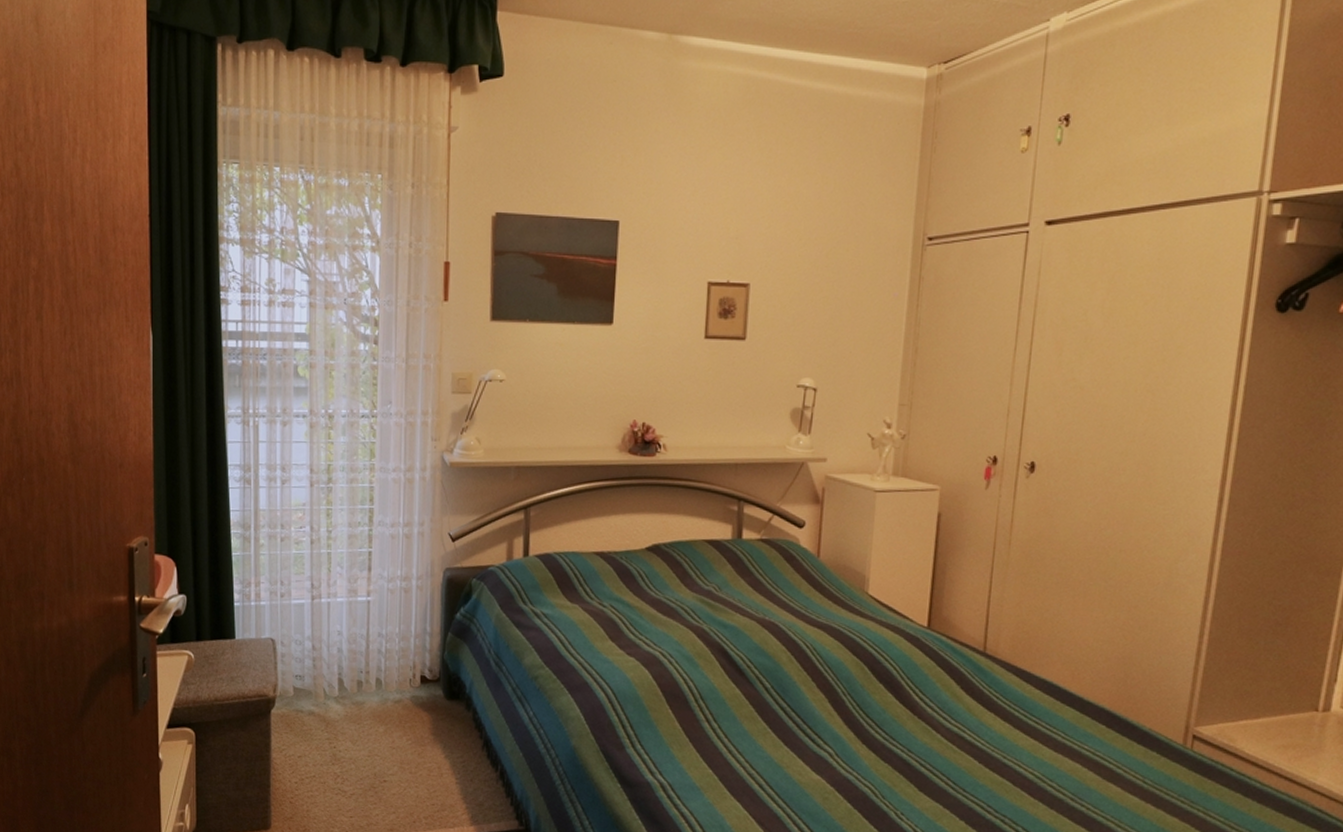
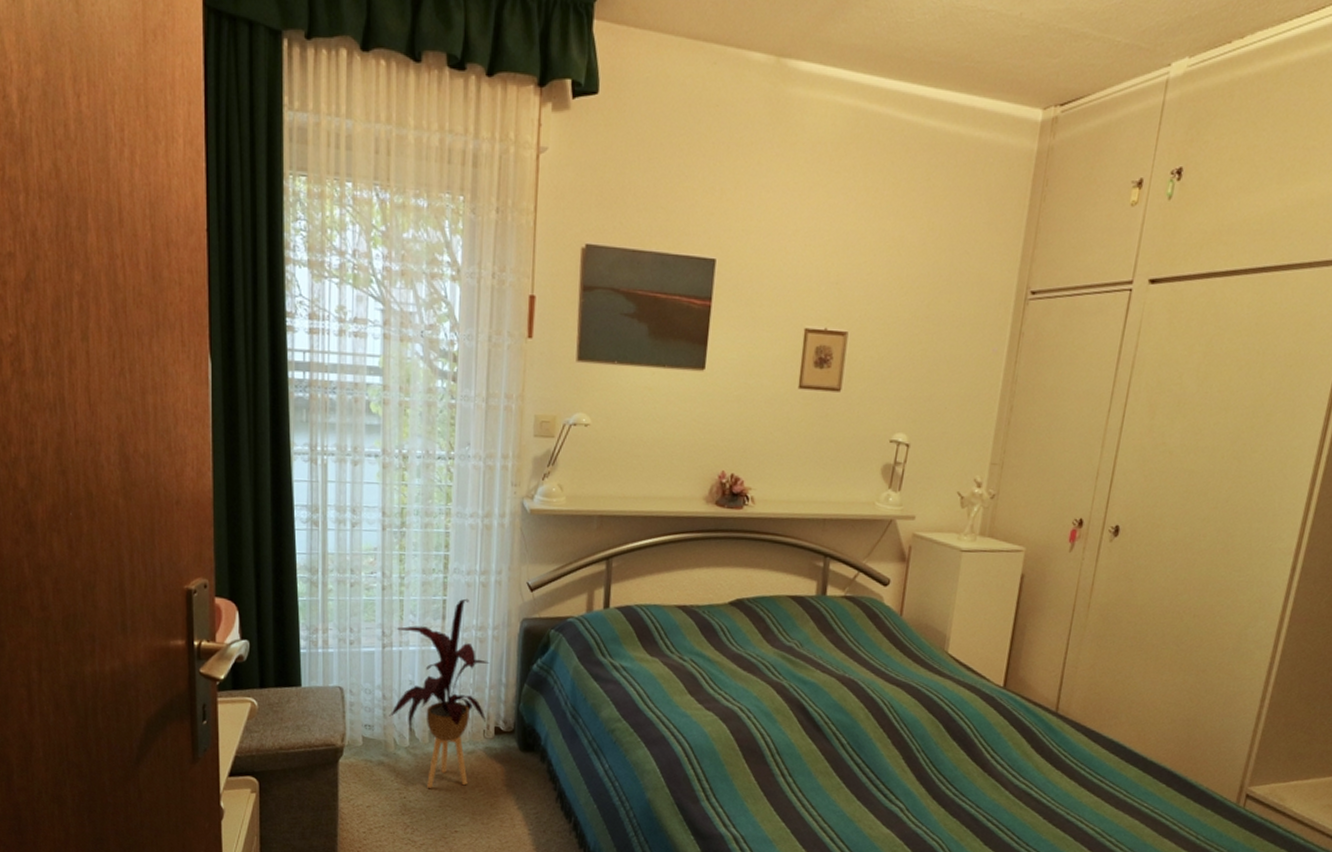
house plant: none [319,550,414,738] -> present [389,598,490,788]

